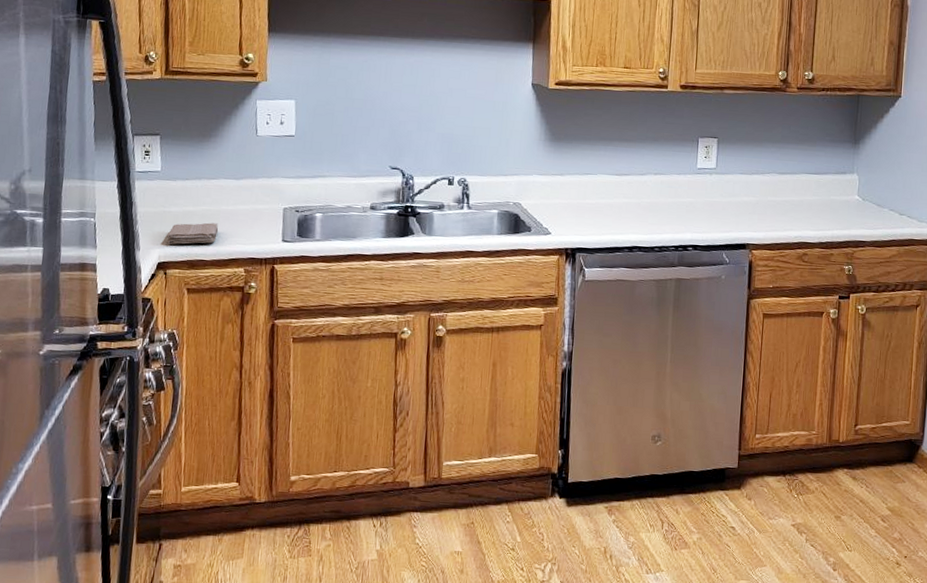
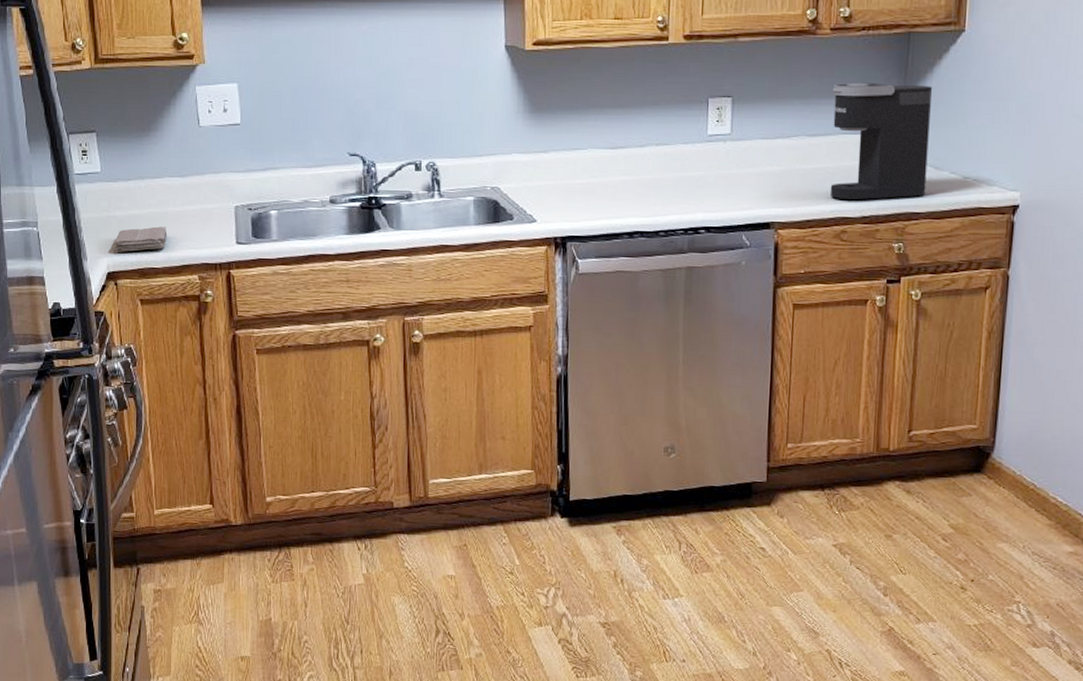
coffee maker: none [794,132,876,229] -> present [829,82,932,201]

